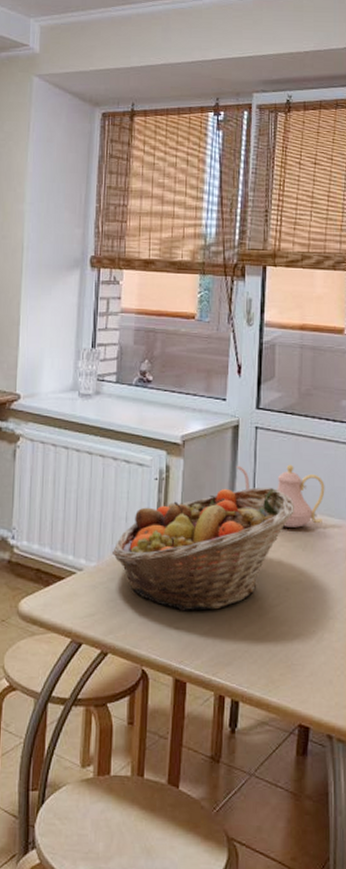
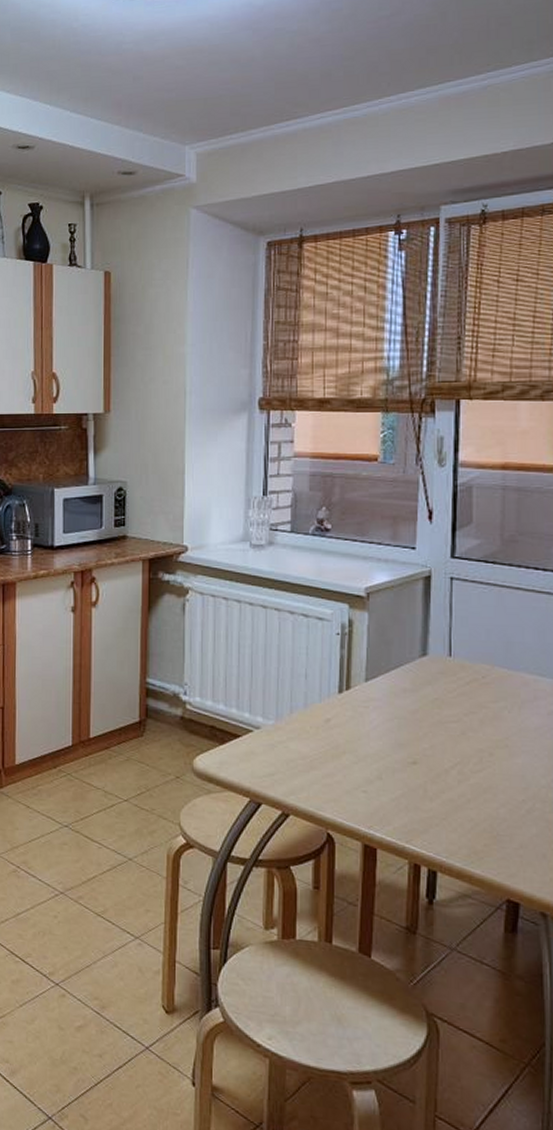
fruit basket: present [113,487,294,611] -> none [292,643,498,774]
teapot: present [235,464,325,528] -> none [428,618,535,688]

